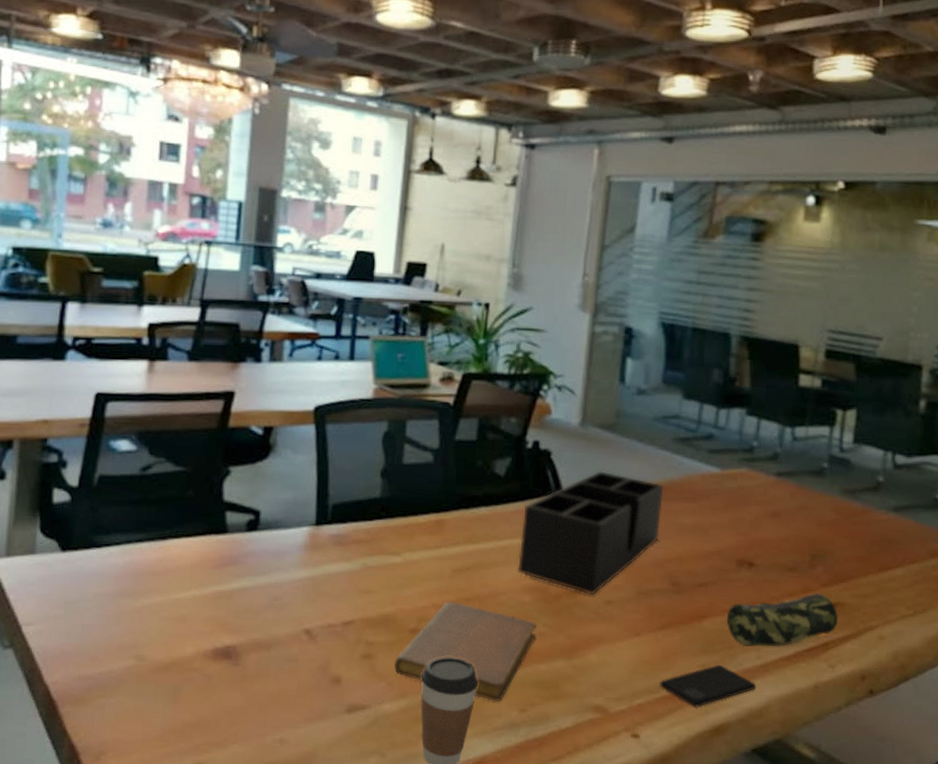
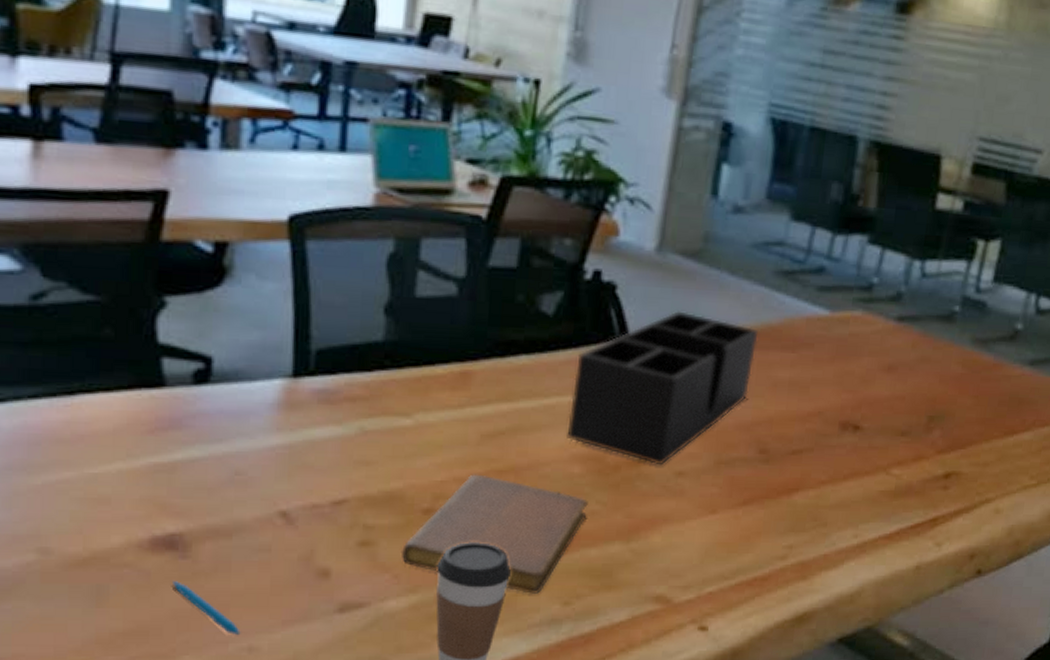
pen: none [227,684,275,730] -> present [173,581,241,636]
smartphone: present [660,664,757,707] -> none [736,545,850,594]
pencil case: present [726,594,838,647] -> none [821,462,952,524]

